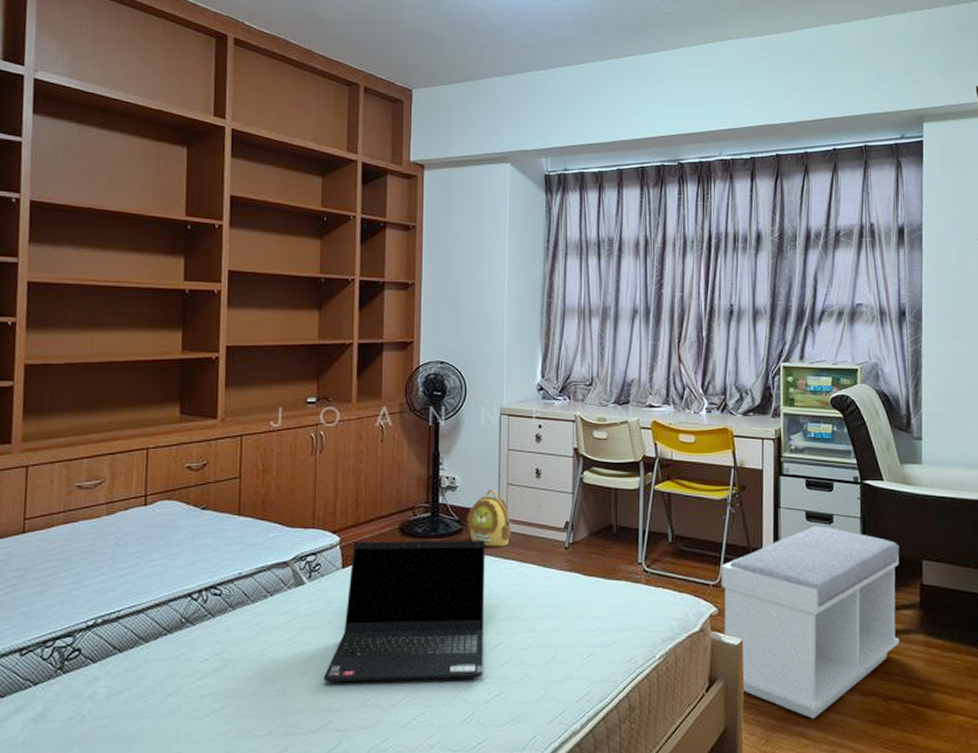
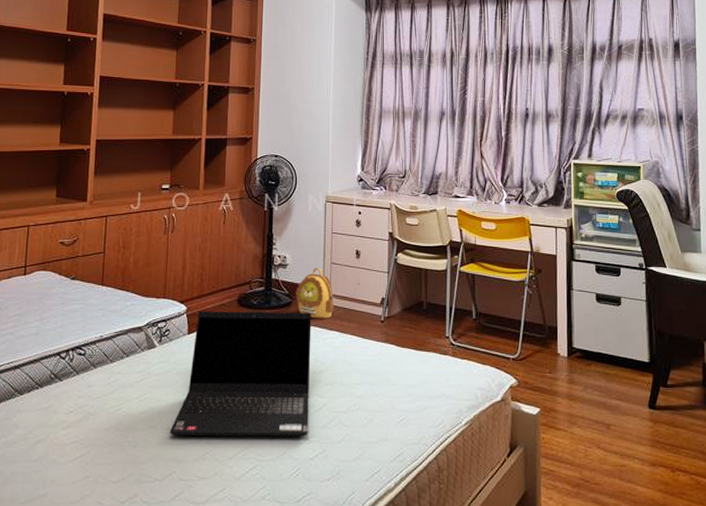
bench: present [721,525,900,719] -> none [520,307,685,486]

